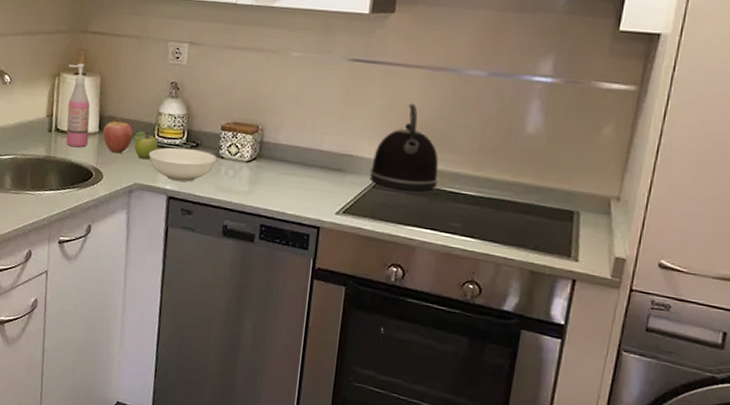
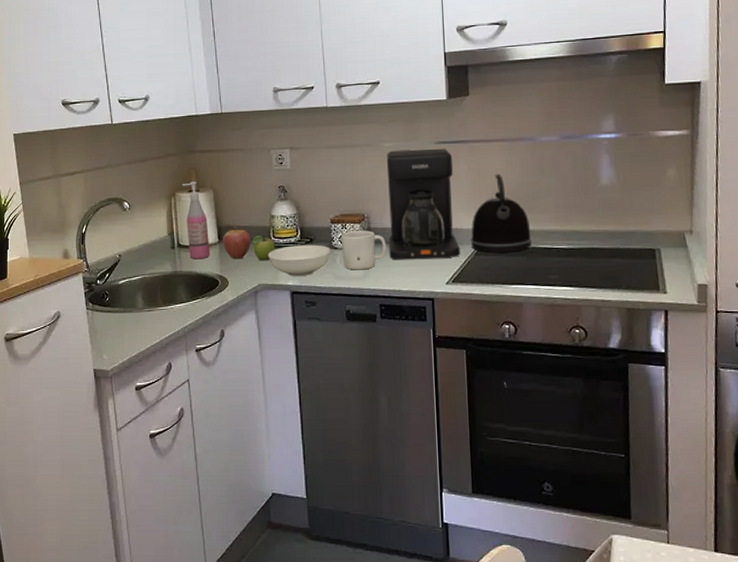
mug: none [228,141,278,185] -> present [340,230,386,270]
coffee maker: none [278,61,365,187] -> present [386,148,460,260]

